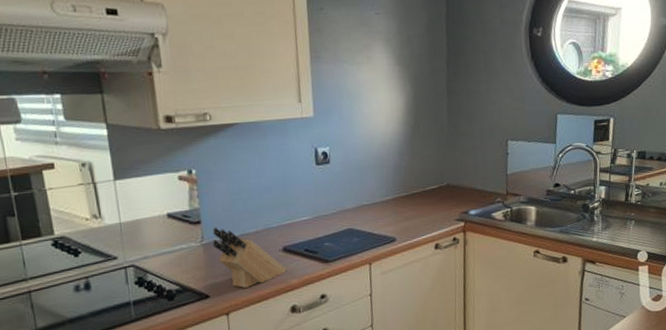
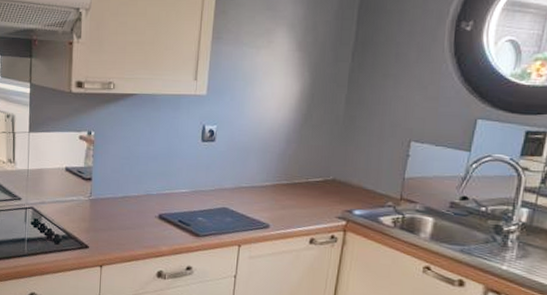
knife block: present [212,227,287,289] -> none [98,185,160,247]

